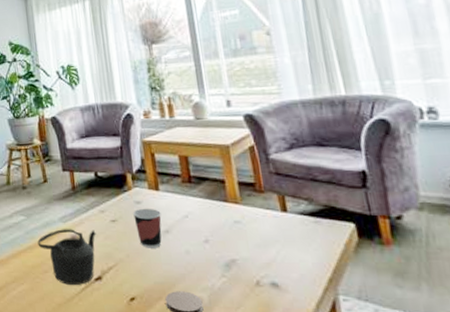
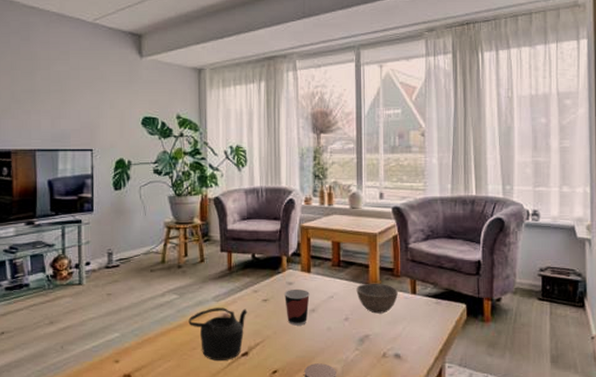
bowl: none [213,200,265,235] -> present [356,283,398,314]

